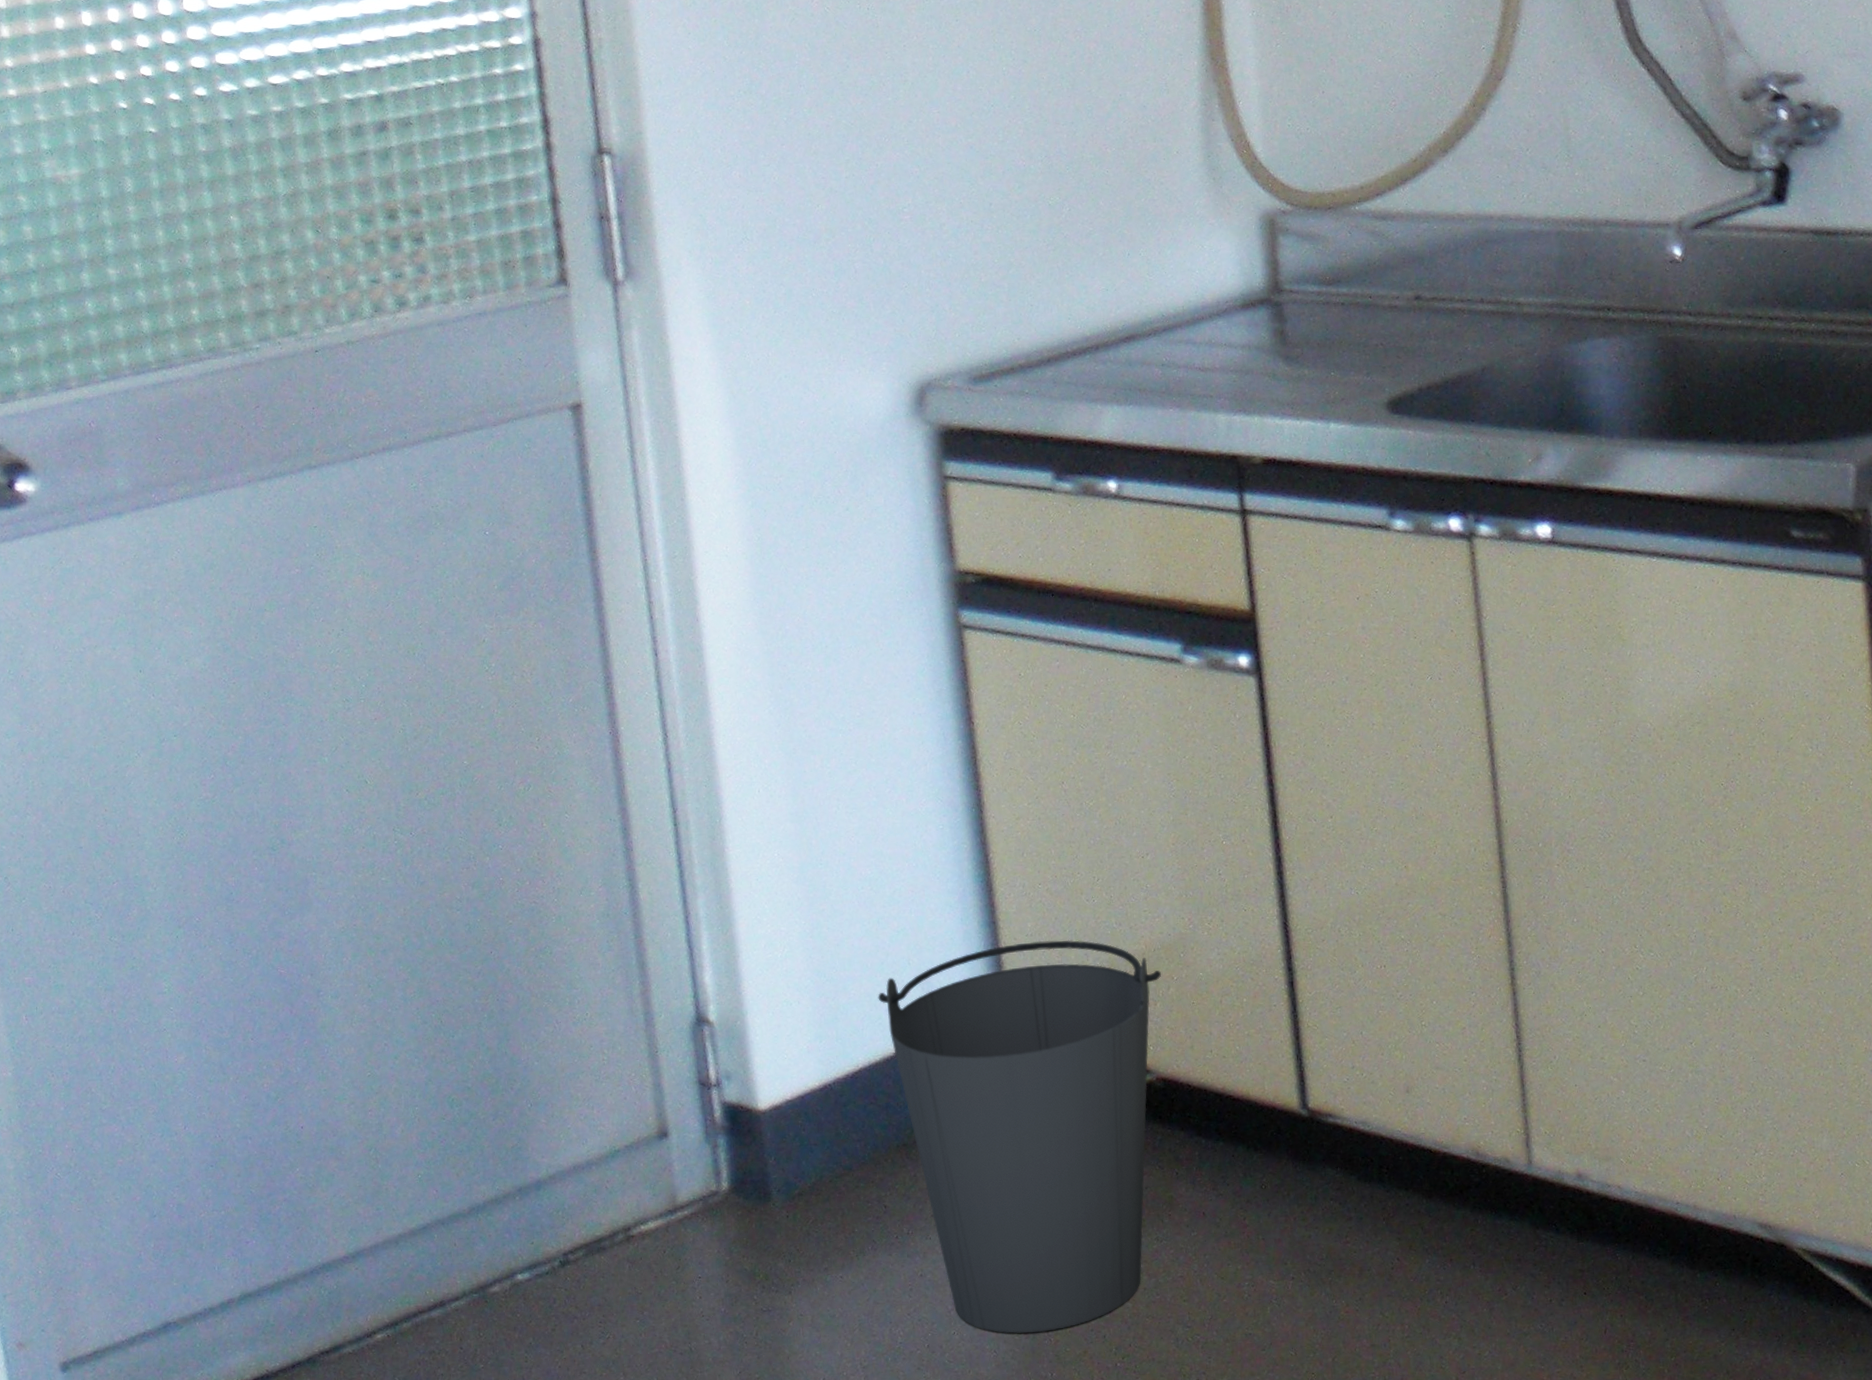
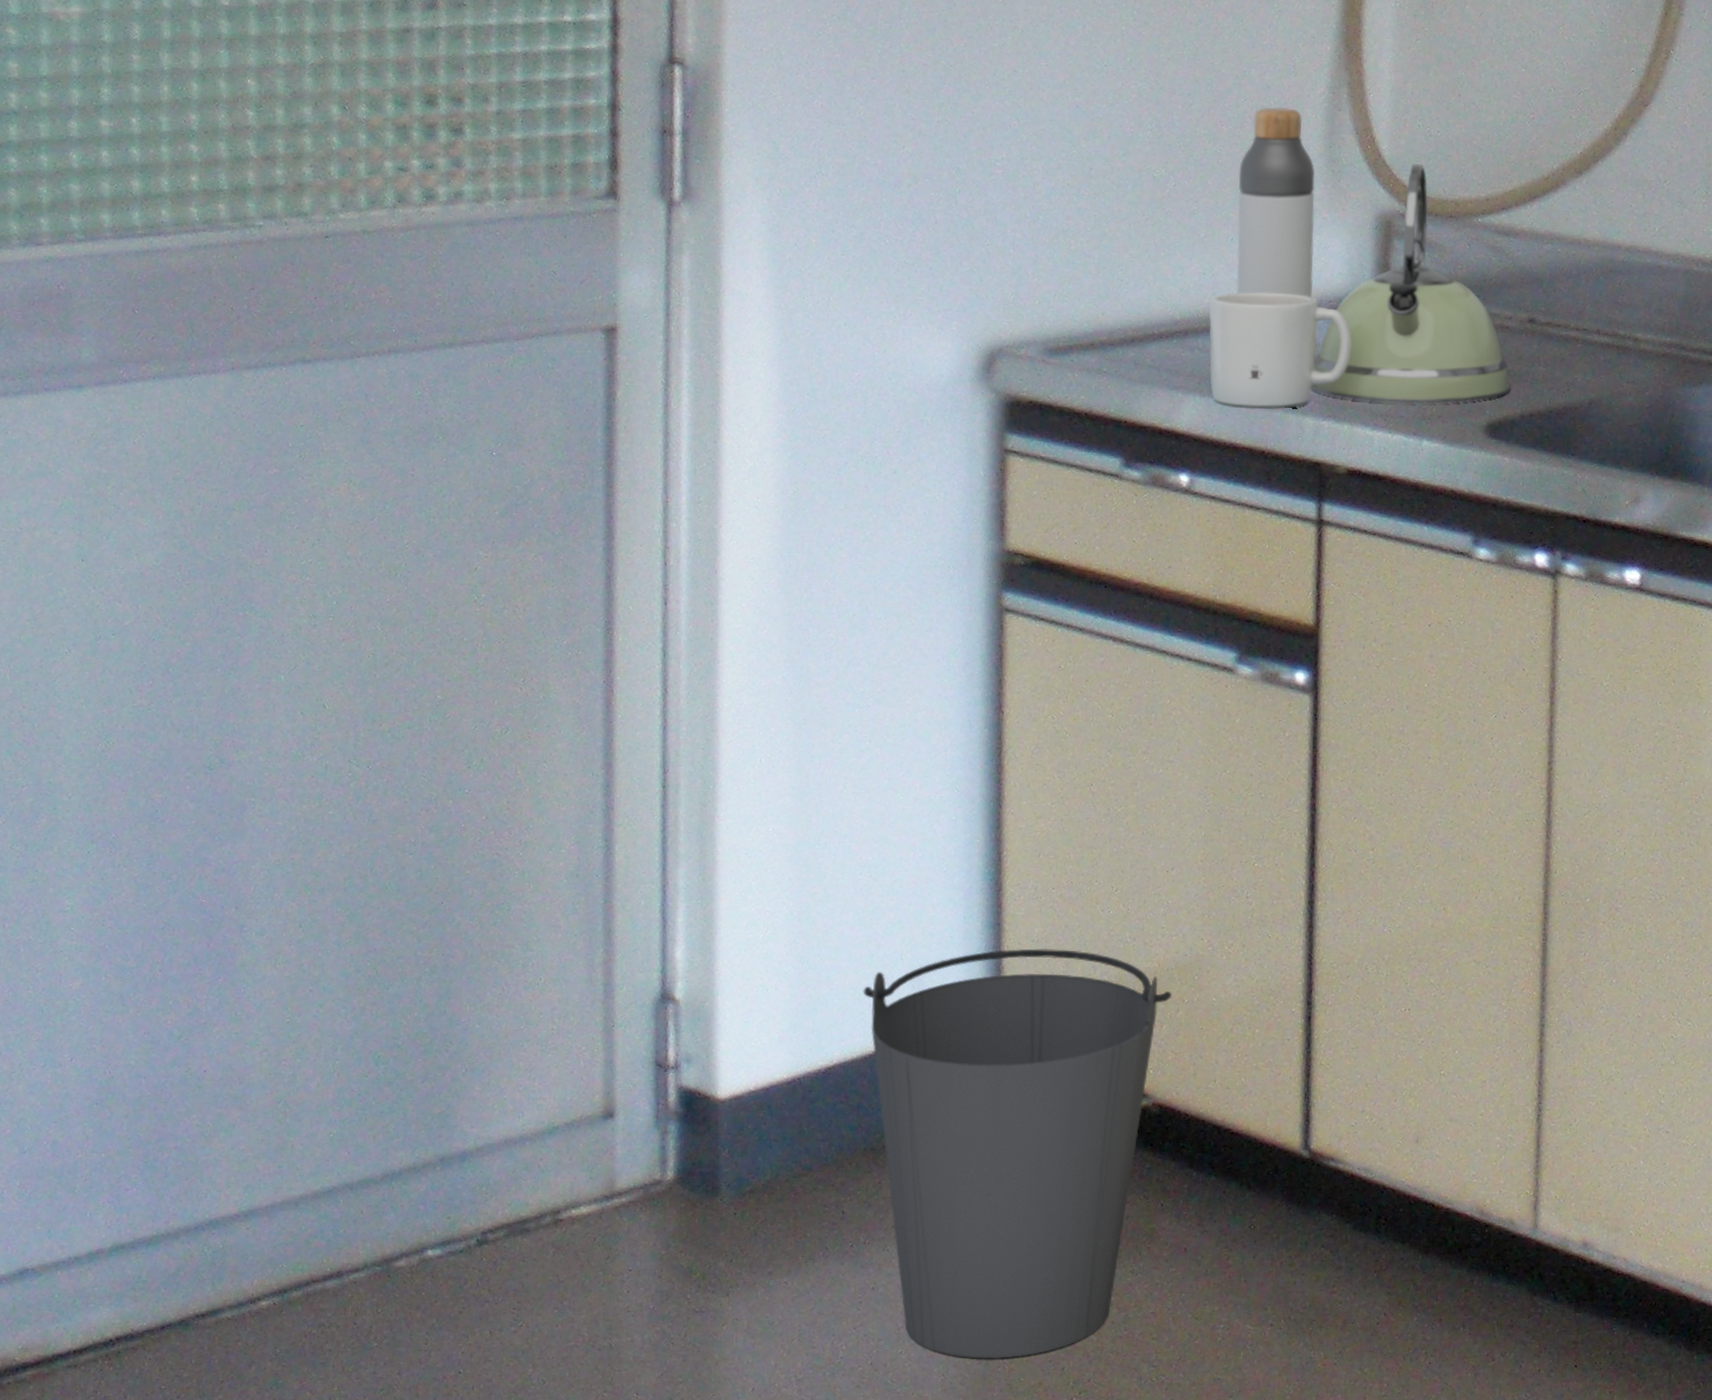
mug: none [1115,299,1252,413] -> present [1208,292,1352,410]
bottle: none [1127,124,1209,305] -> present [1236,107,1316,297]
kettle: none [1218,162,1406,393] -> present [1311,164,1511,404]

